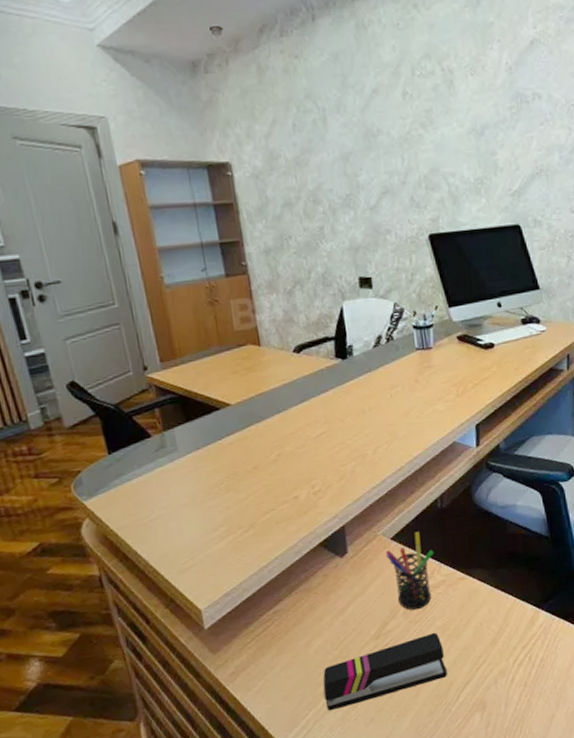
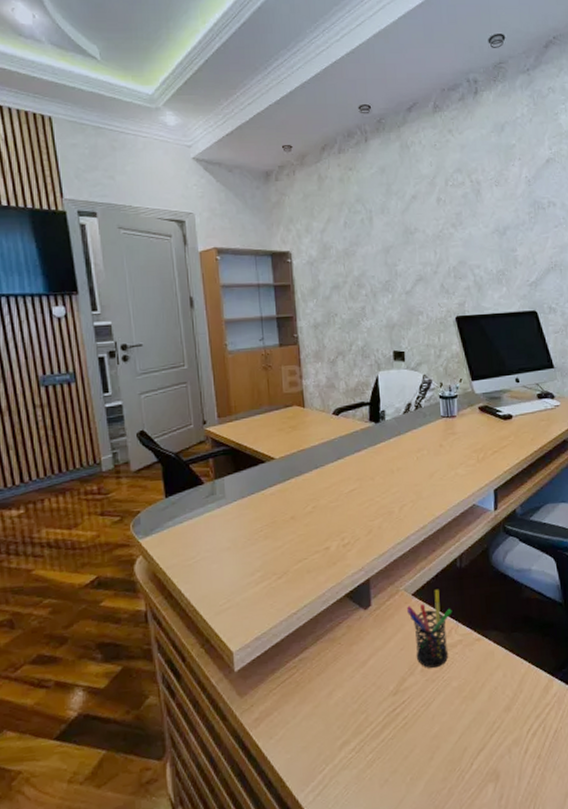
stapler: present [323,632,447,711] -> none [341,693,462,768]

